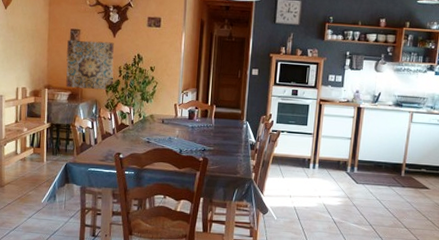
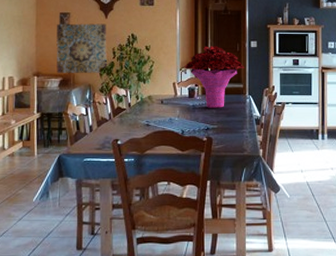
flower bouquet: none [186,71,245,132] -> present [184,46,245,108]

